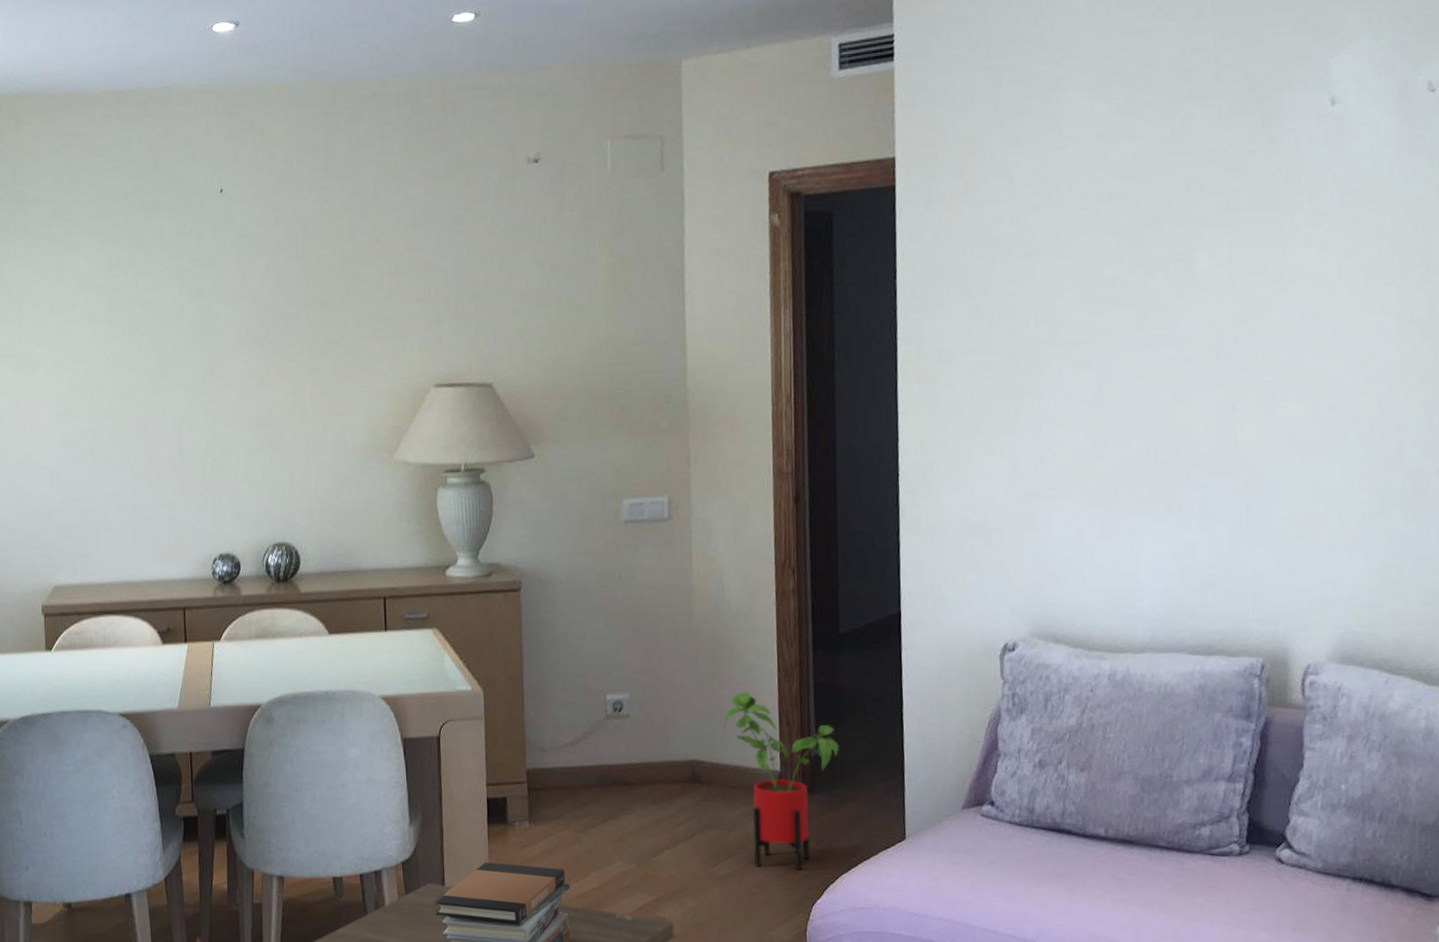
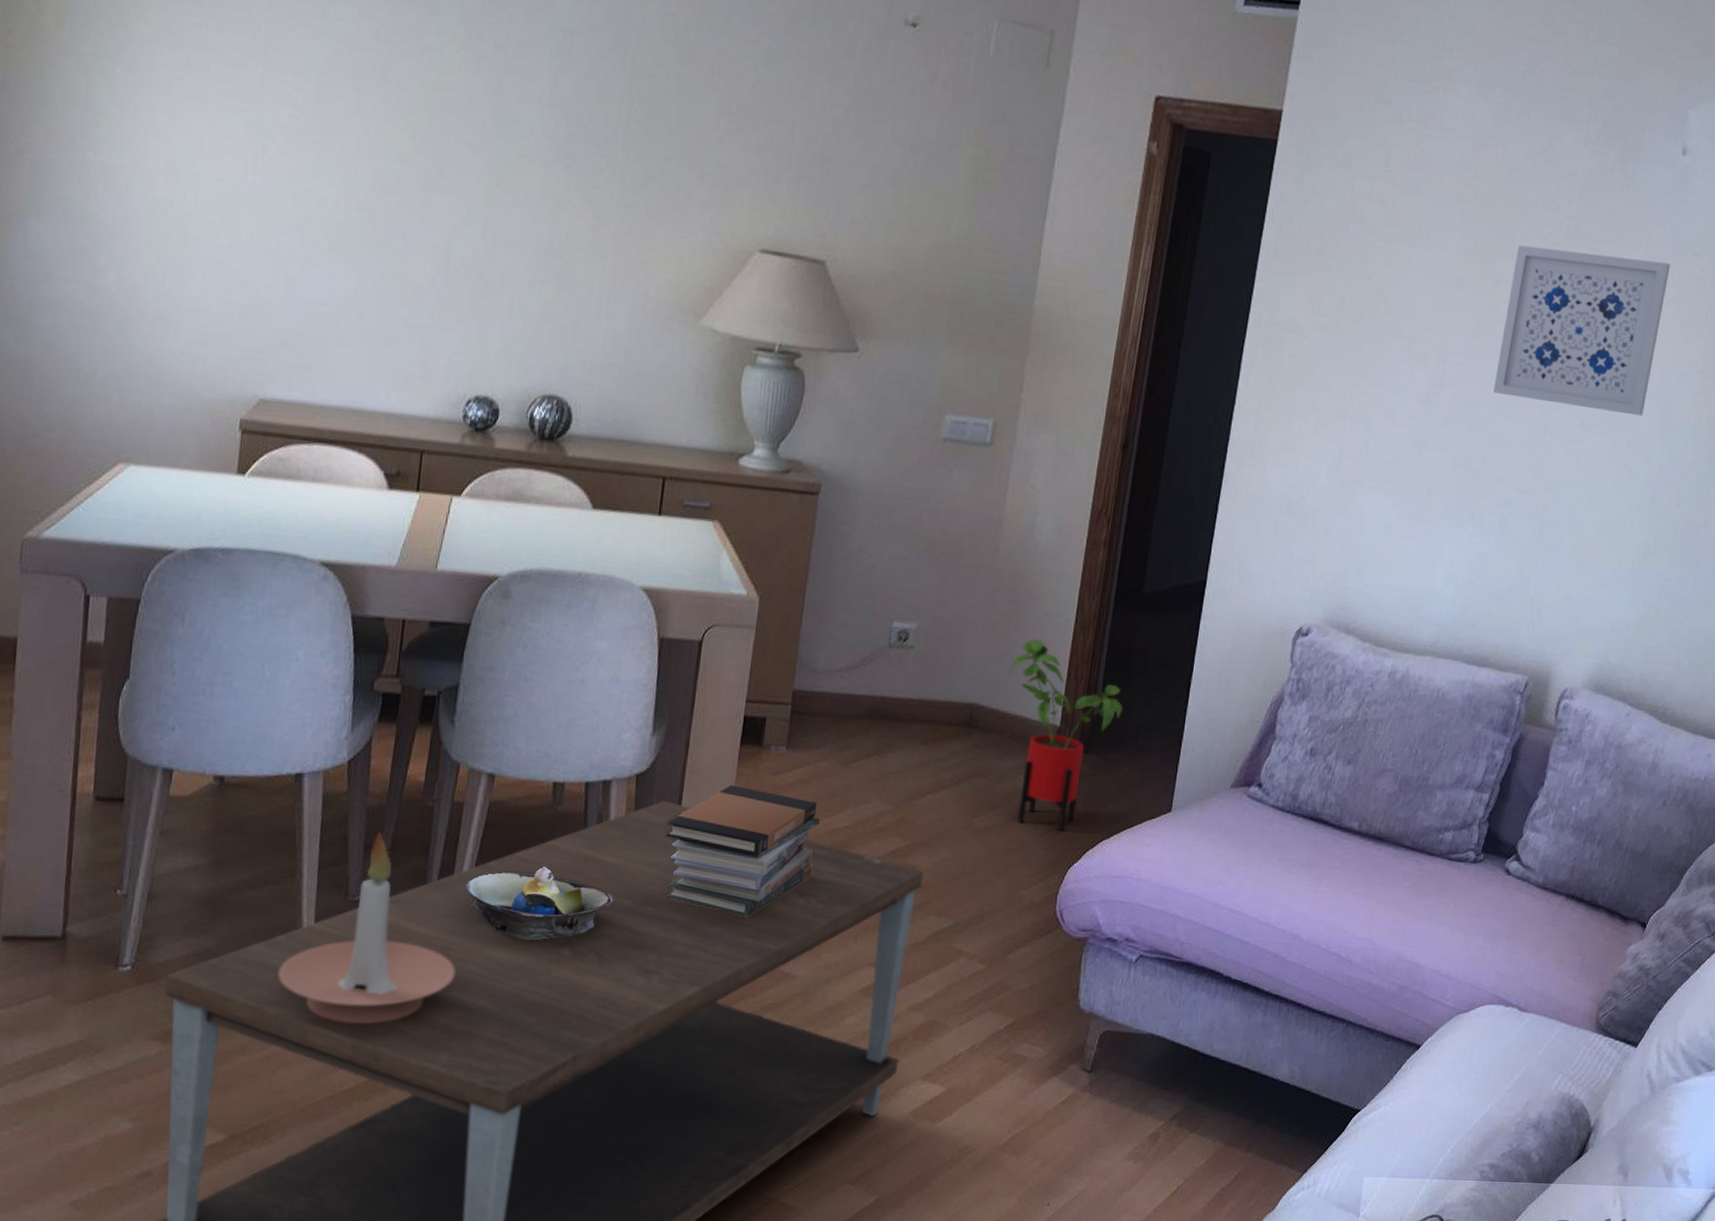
wall art: none [1165,216,1341,381] -> present [1493,245,1671,416]

